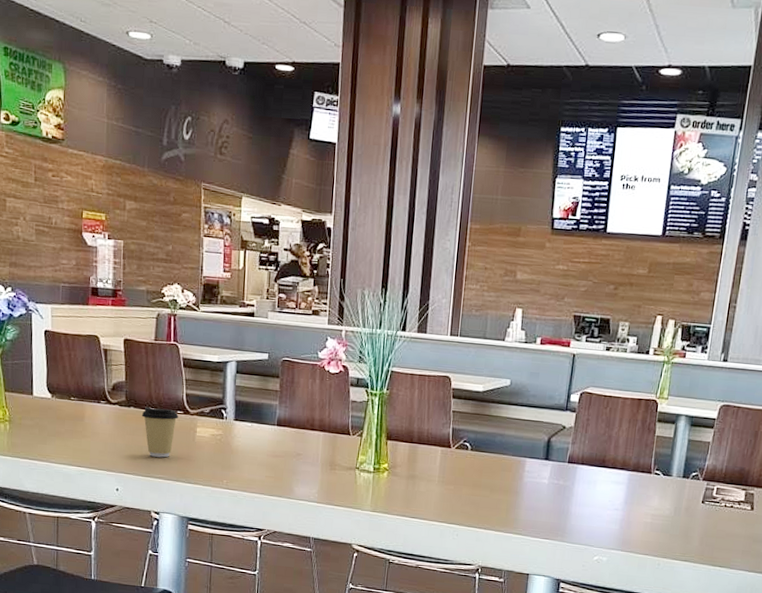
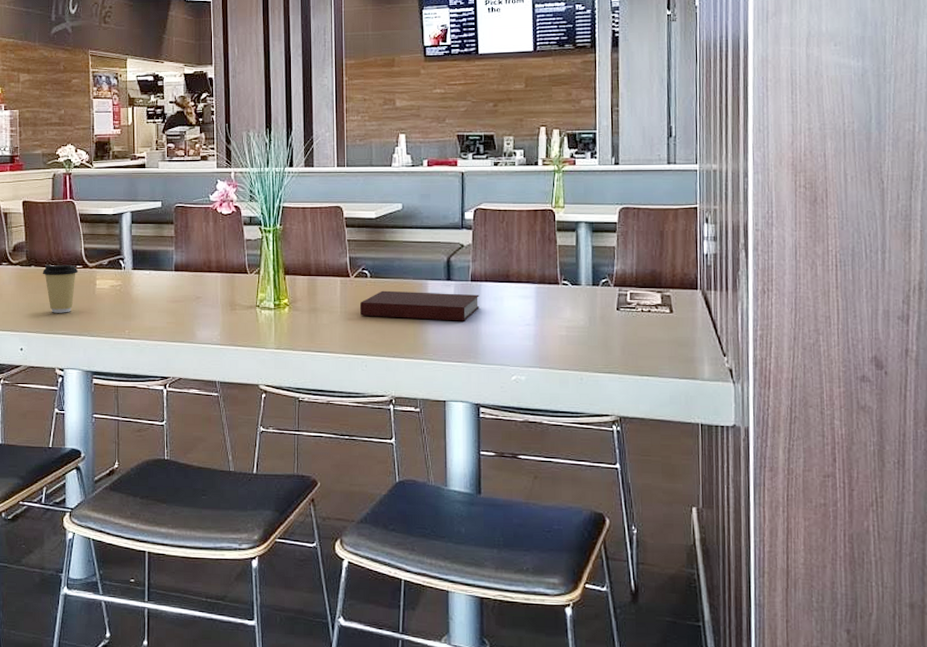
notebook: none [456,464,574,501] -> present [359,290,480,321]

